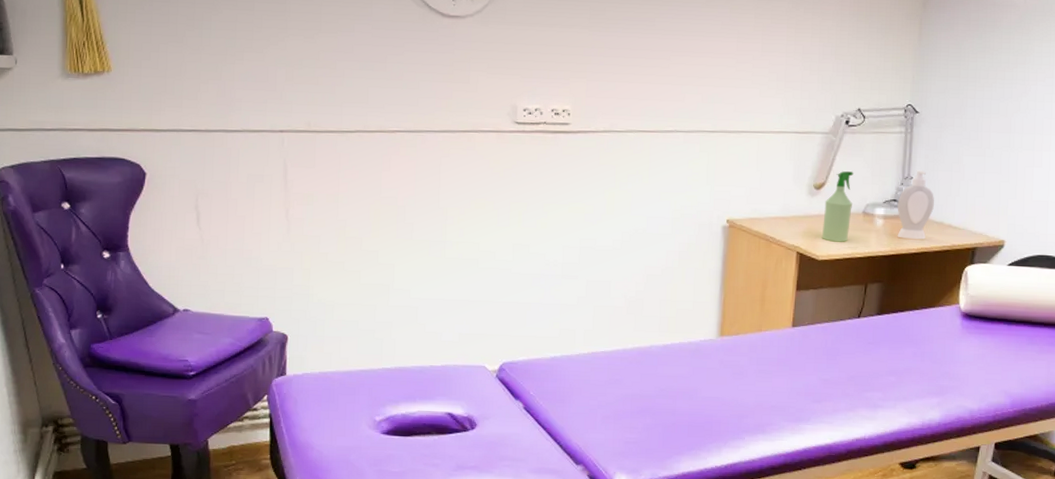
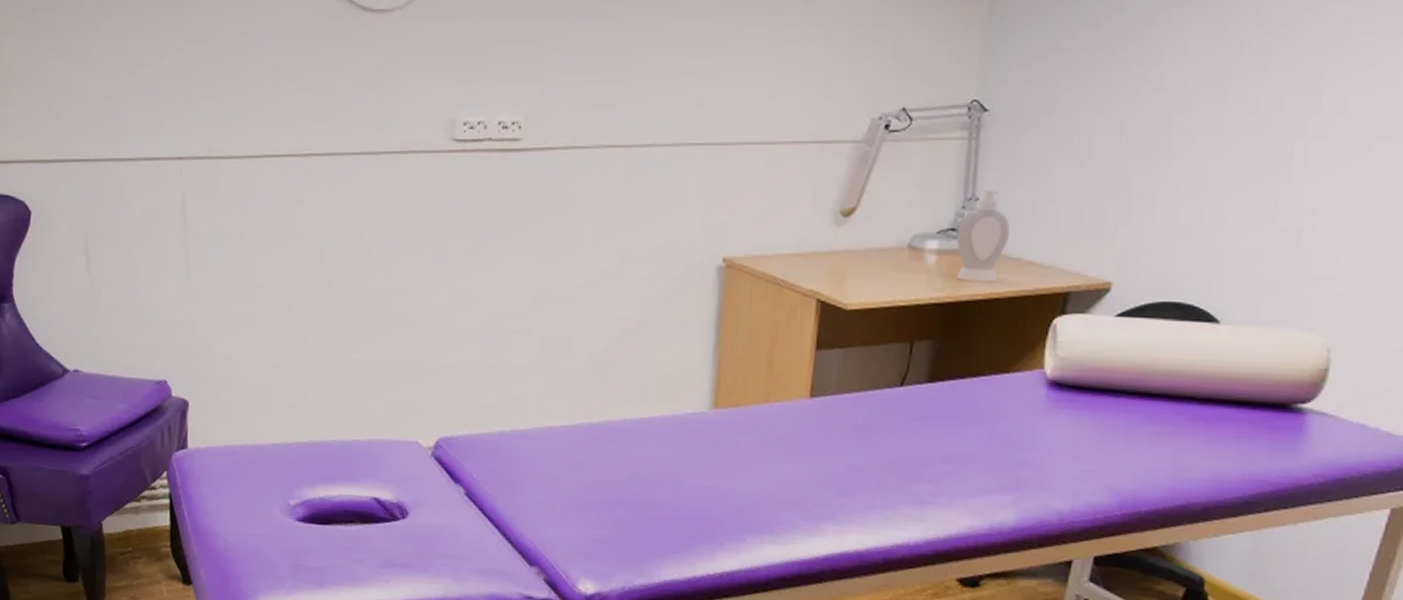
spray bottle: present [821,171,854,242] -> none [850,192,896,286]

